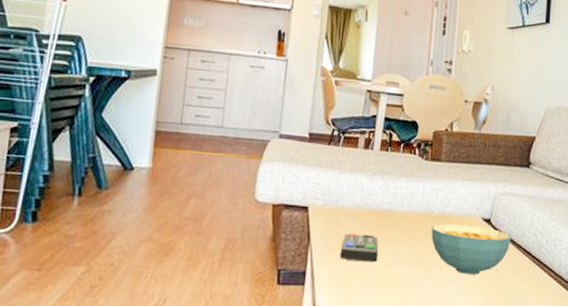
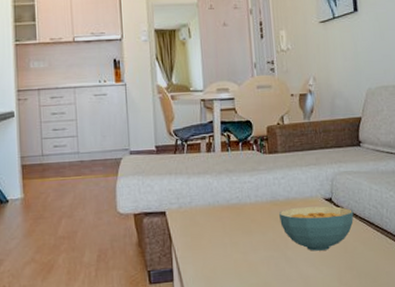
remote control: present [340,233,379,263] -> none [200,228,235,254]

